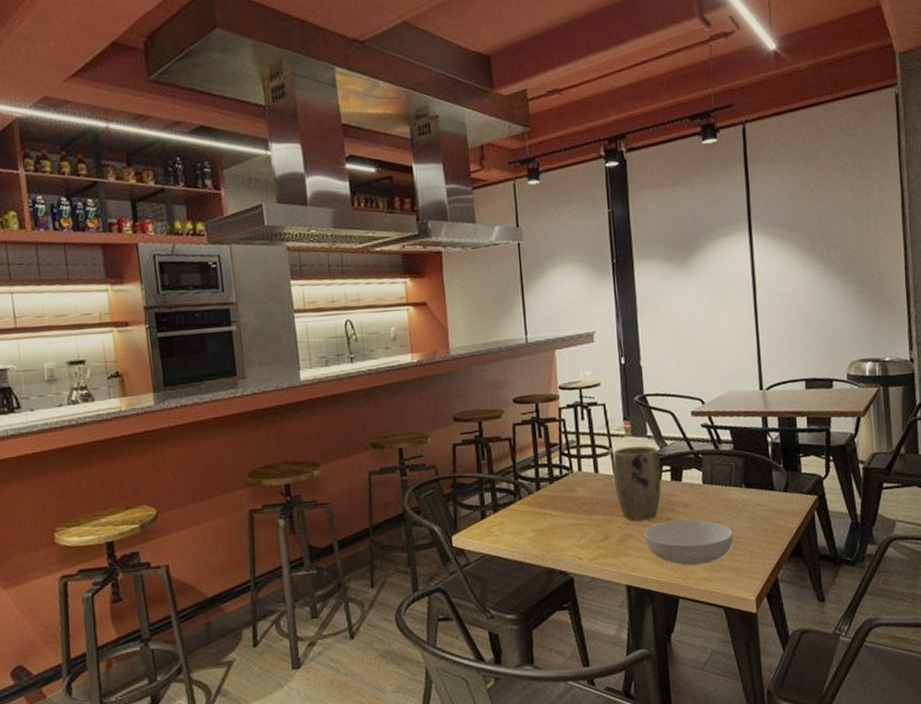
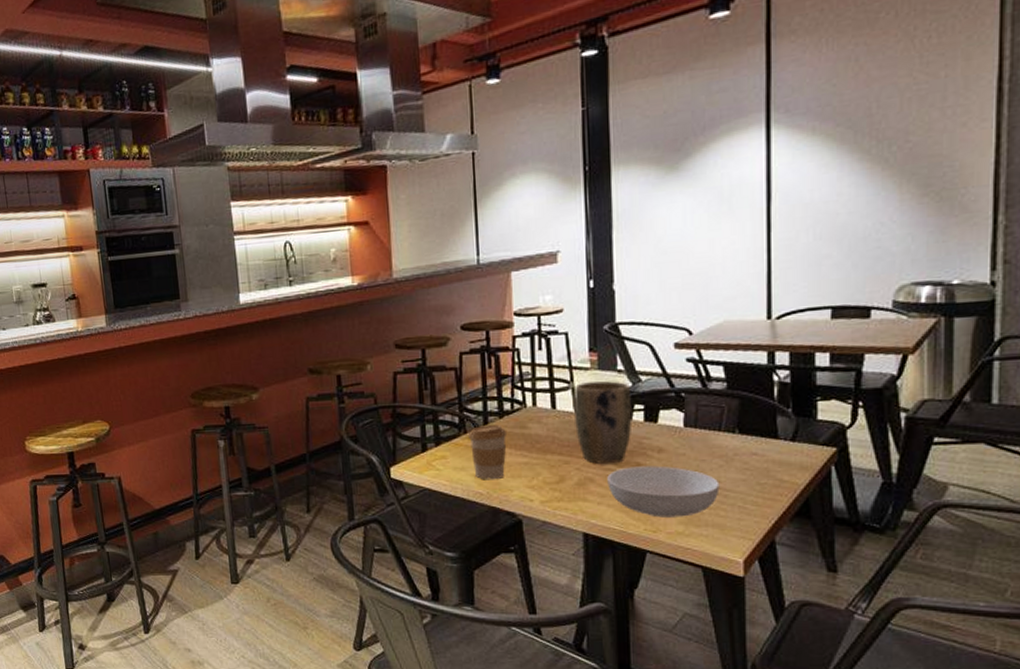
coffee cup: none [523,490,558,543] -> present [469,425,508,480]

